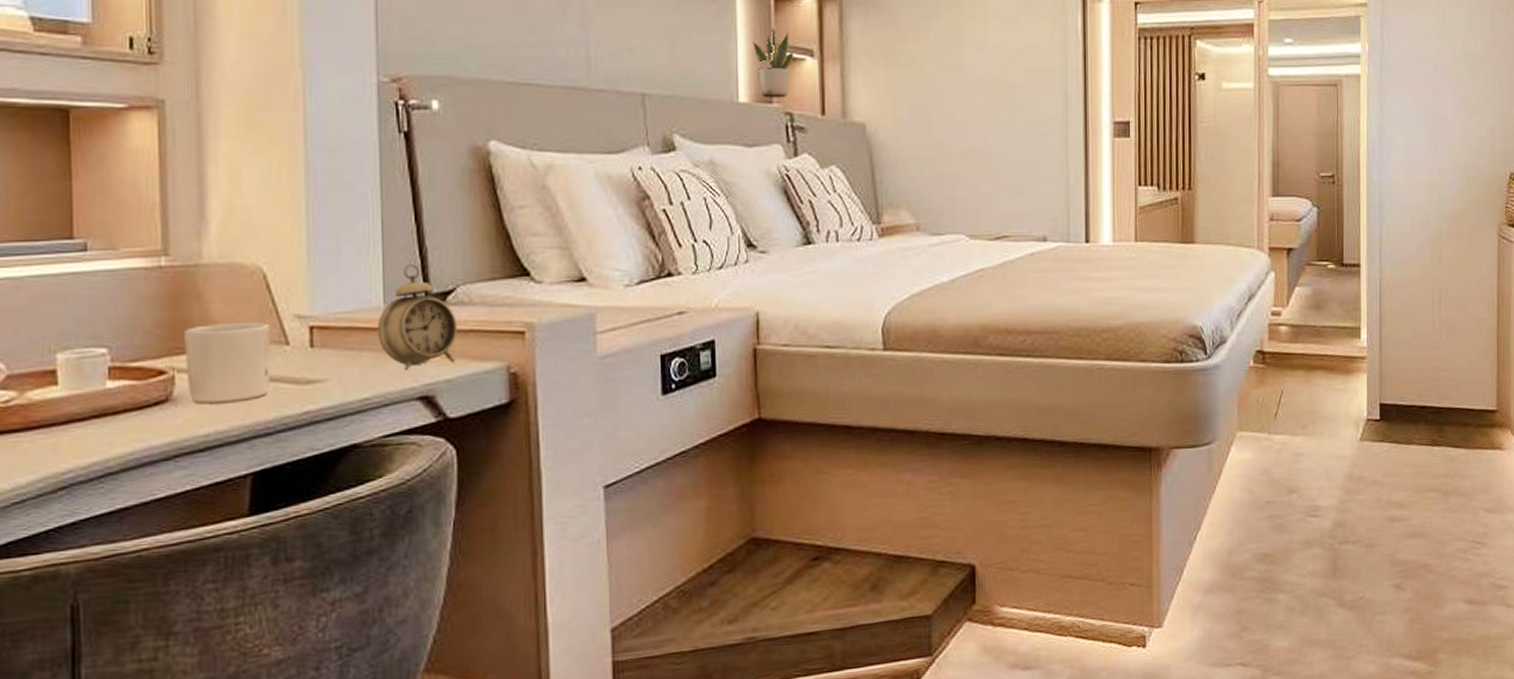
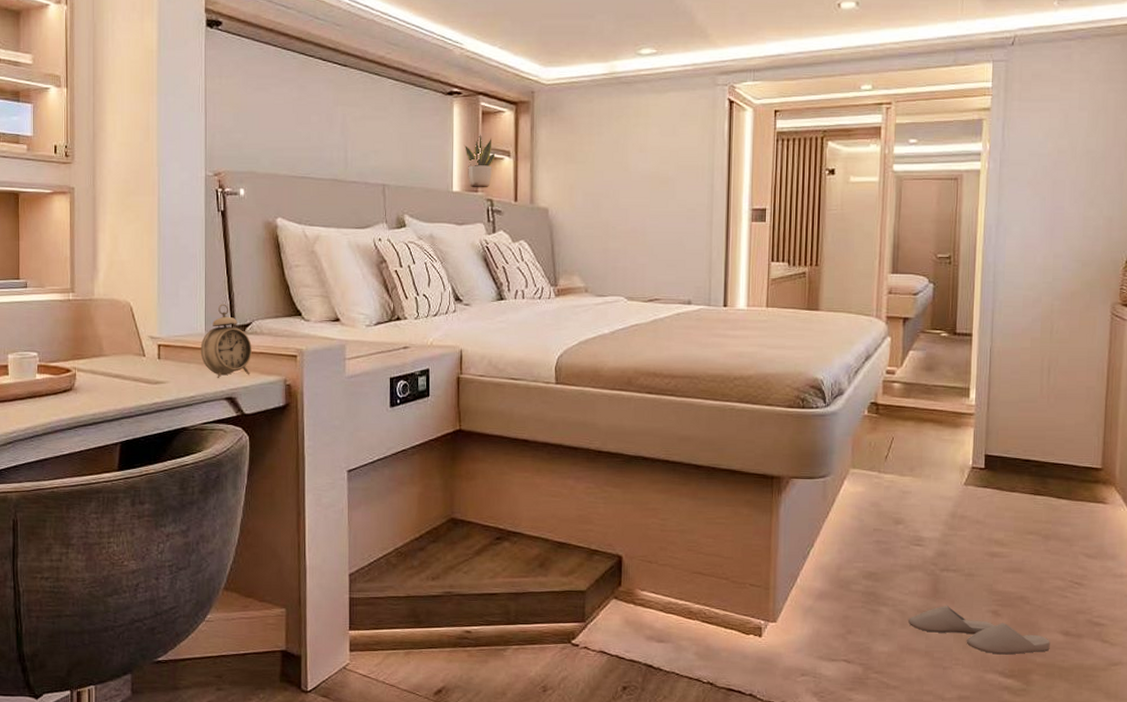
mug: present [183,322,271,405] -> none [81,339,134,394]
slippers: none [1307,583,1455,635] -> present [907,605,1050,655]

